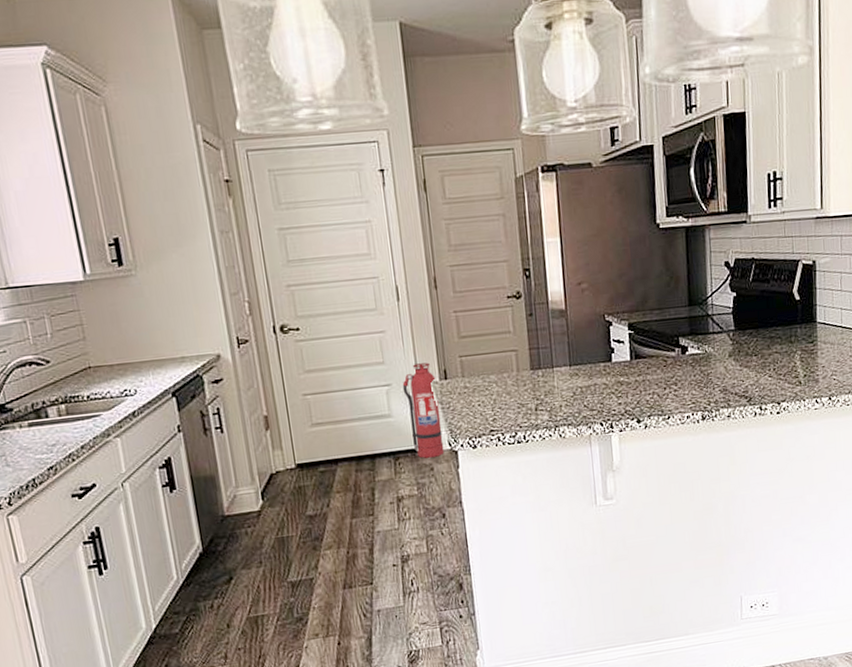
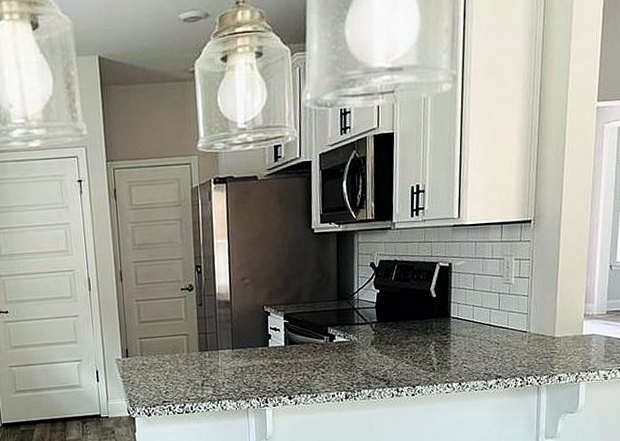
fire extinguisher: present [402,362,445,458] -> none [91,343,124,423]

